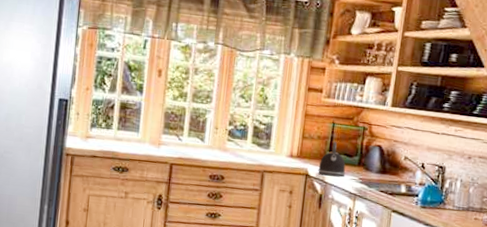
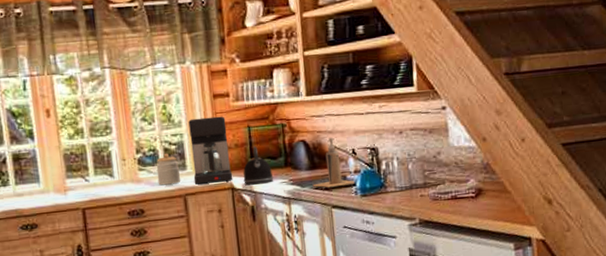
jar: none [242,130,264,160] -> present [156,153,181,186]
coffee maker: none [274,105,315,168] -> present [188,116,233,185]
soap dispenser: none [379,148,418,195] -> present [312,137,355,188]

